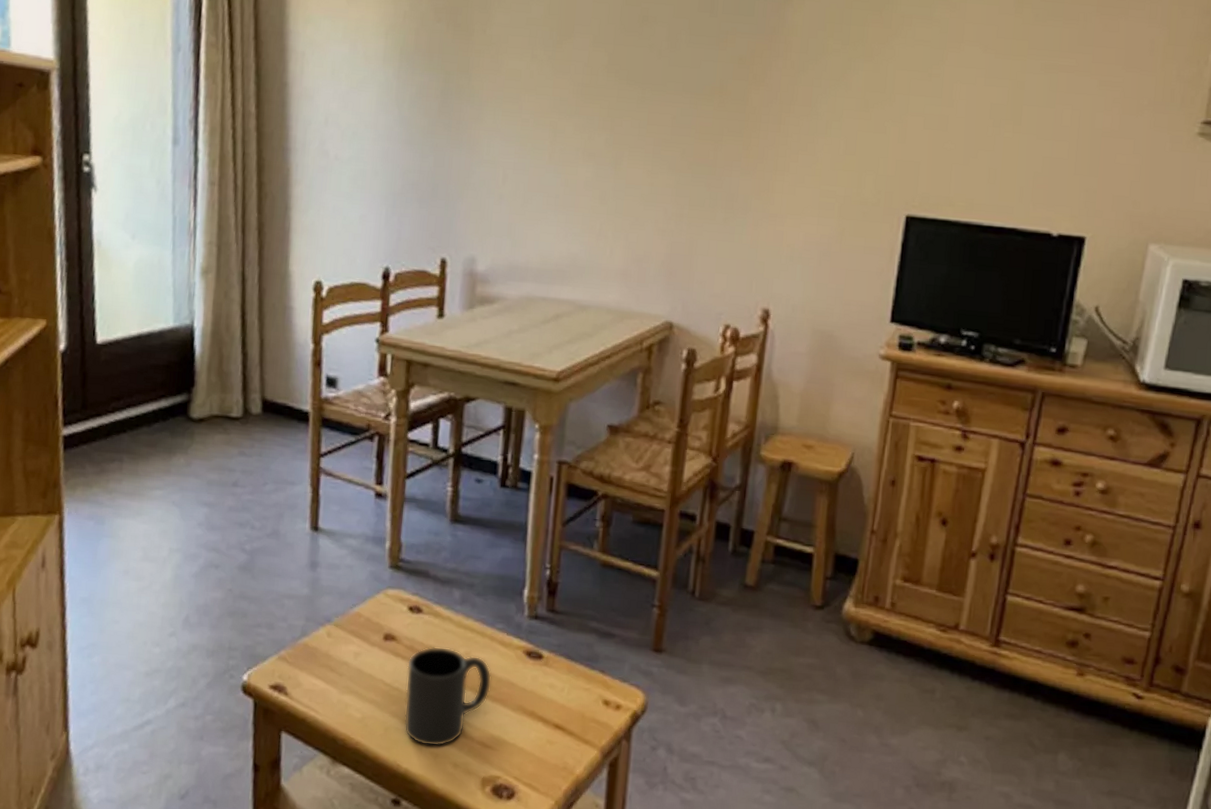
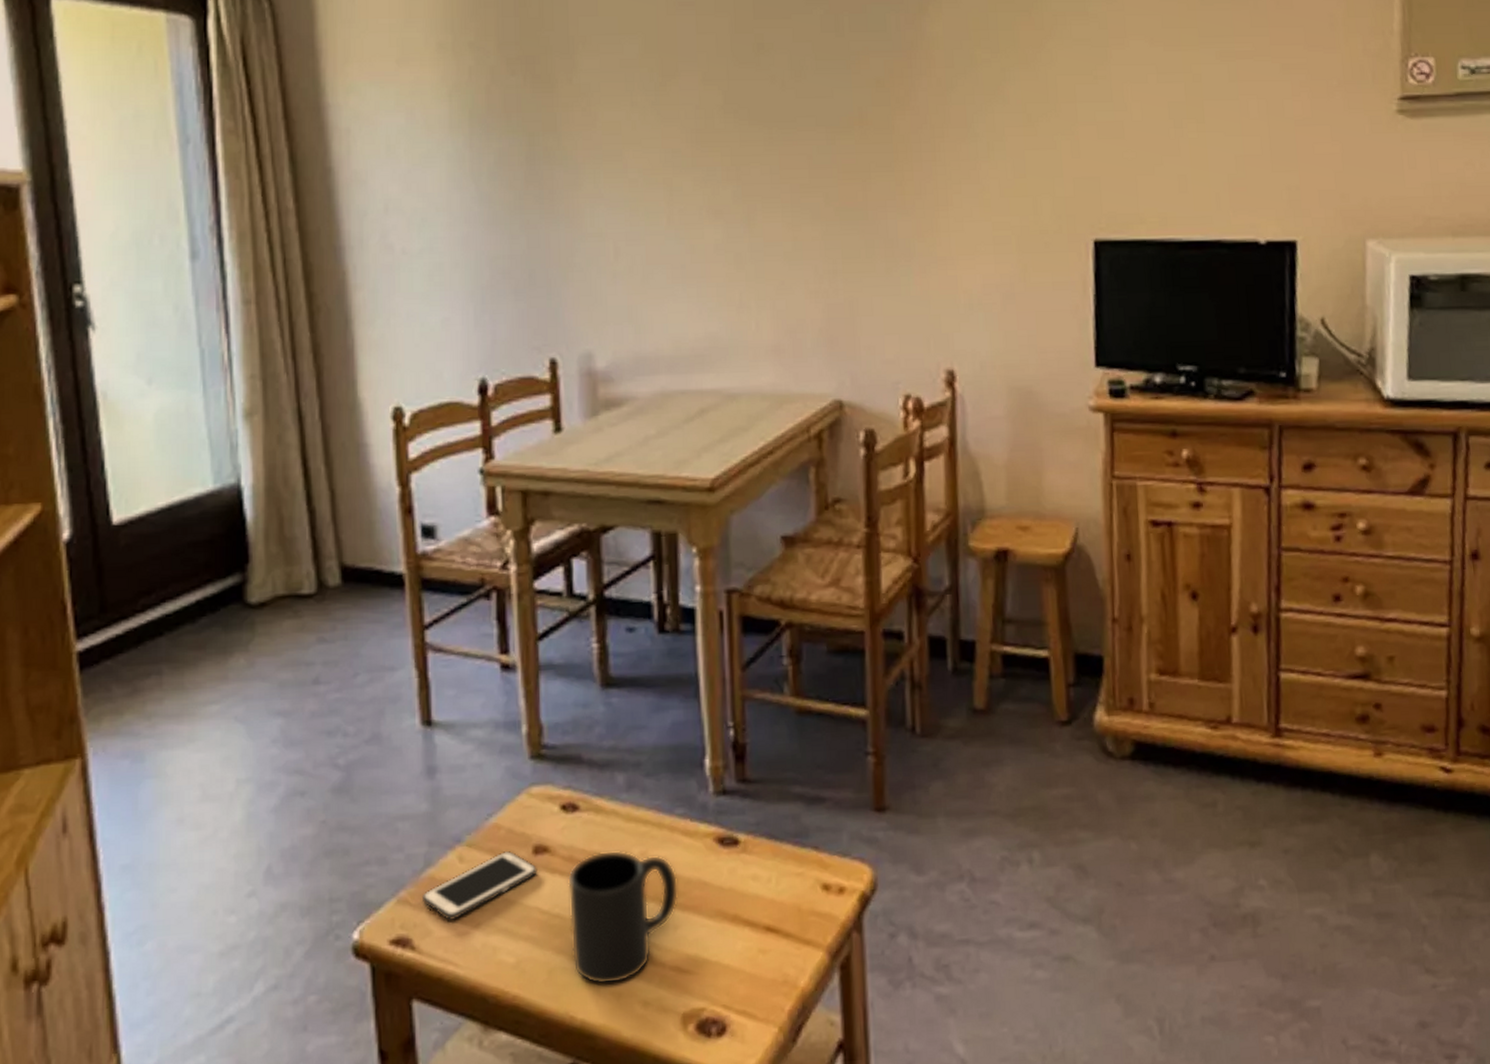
cell phone: none [297,634,386,679] -> present [423,851,537,921]

